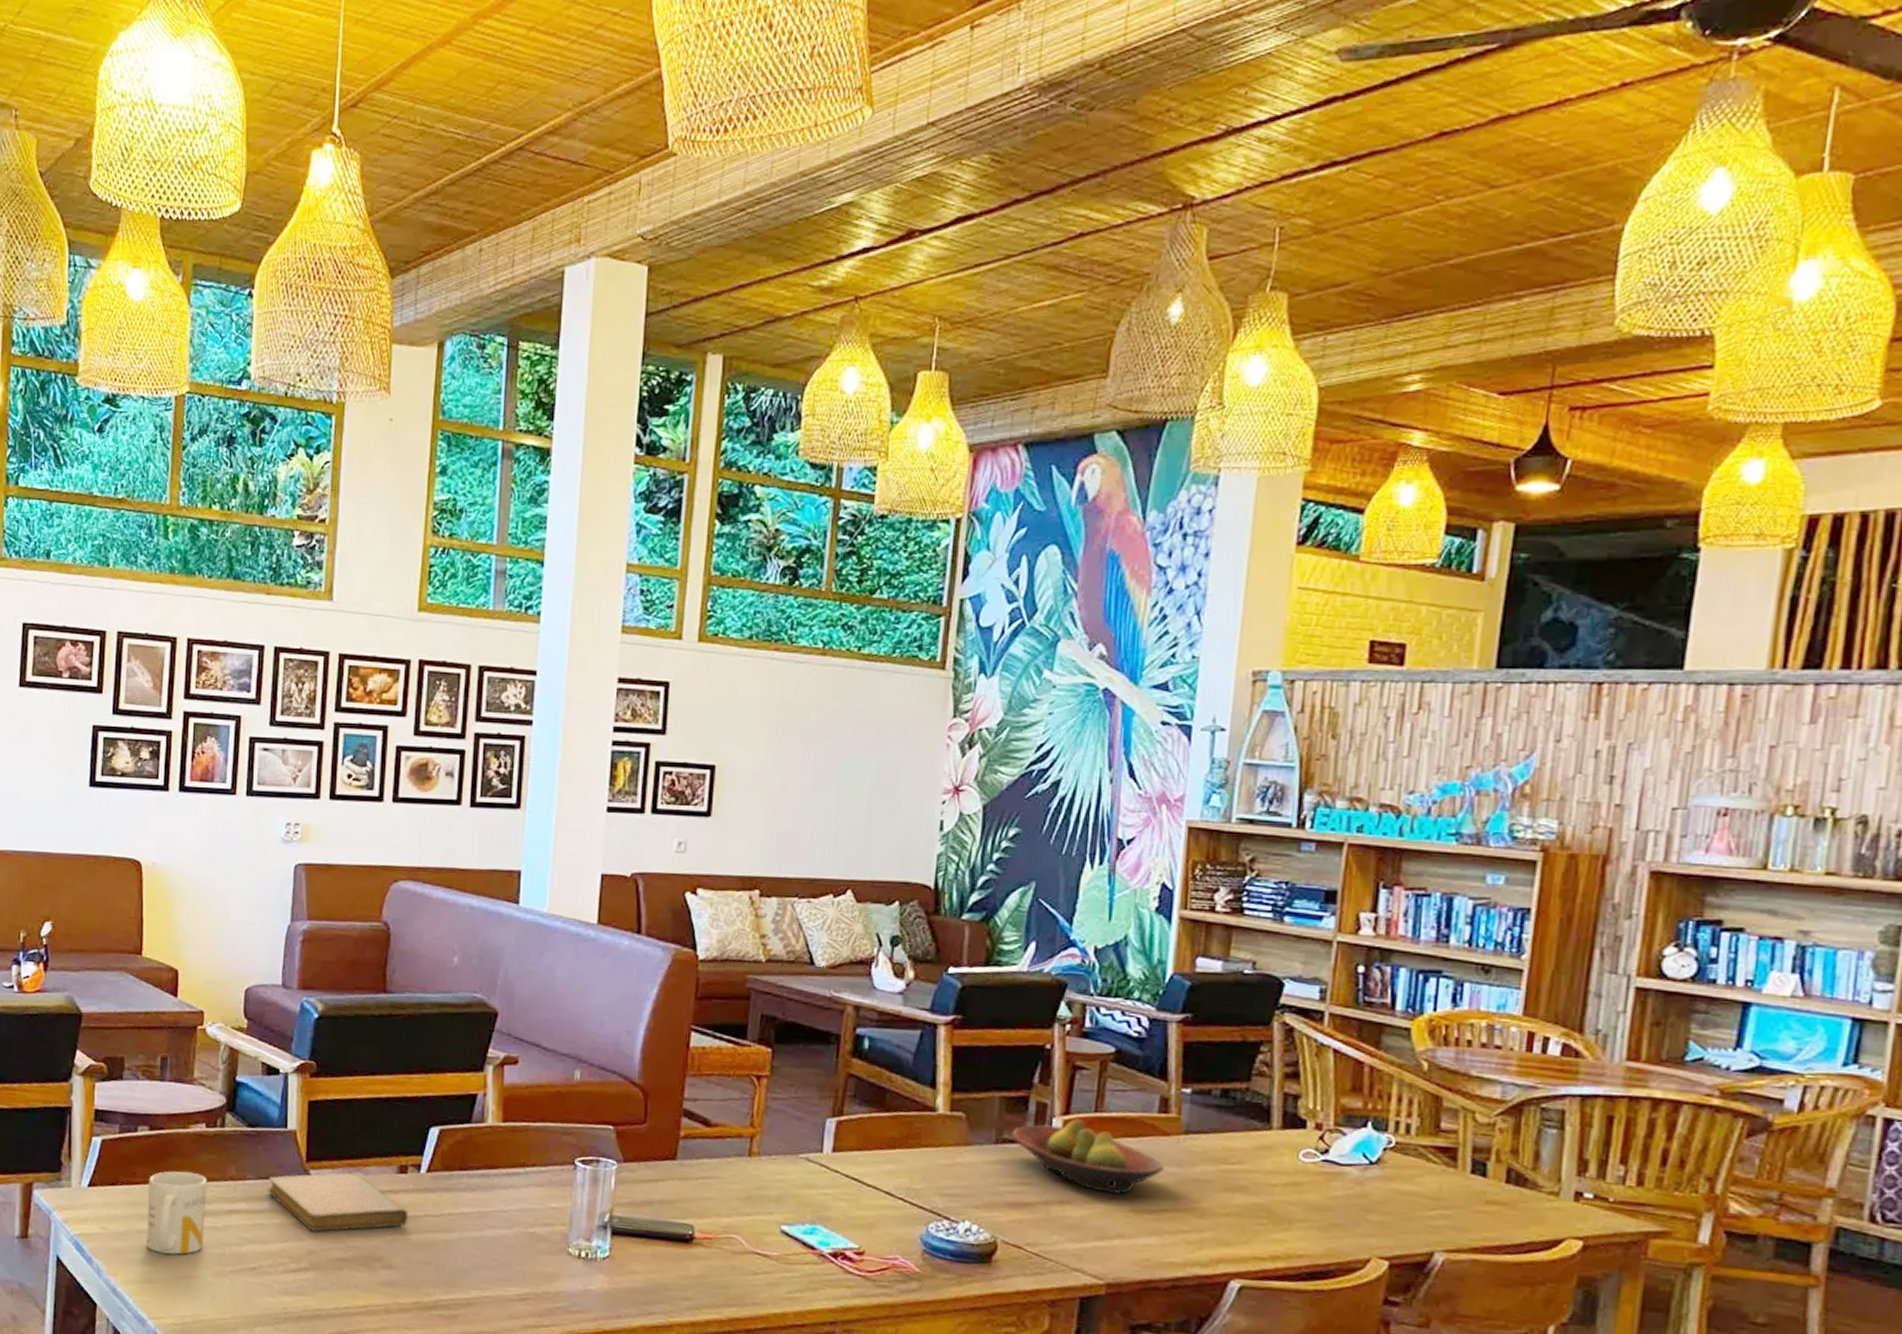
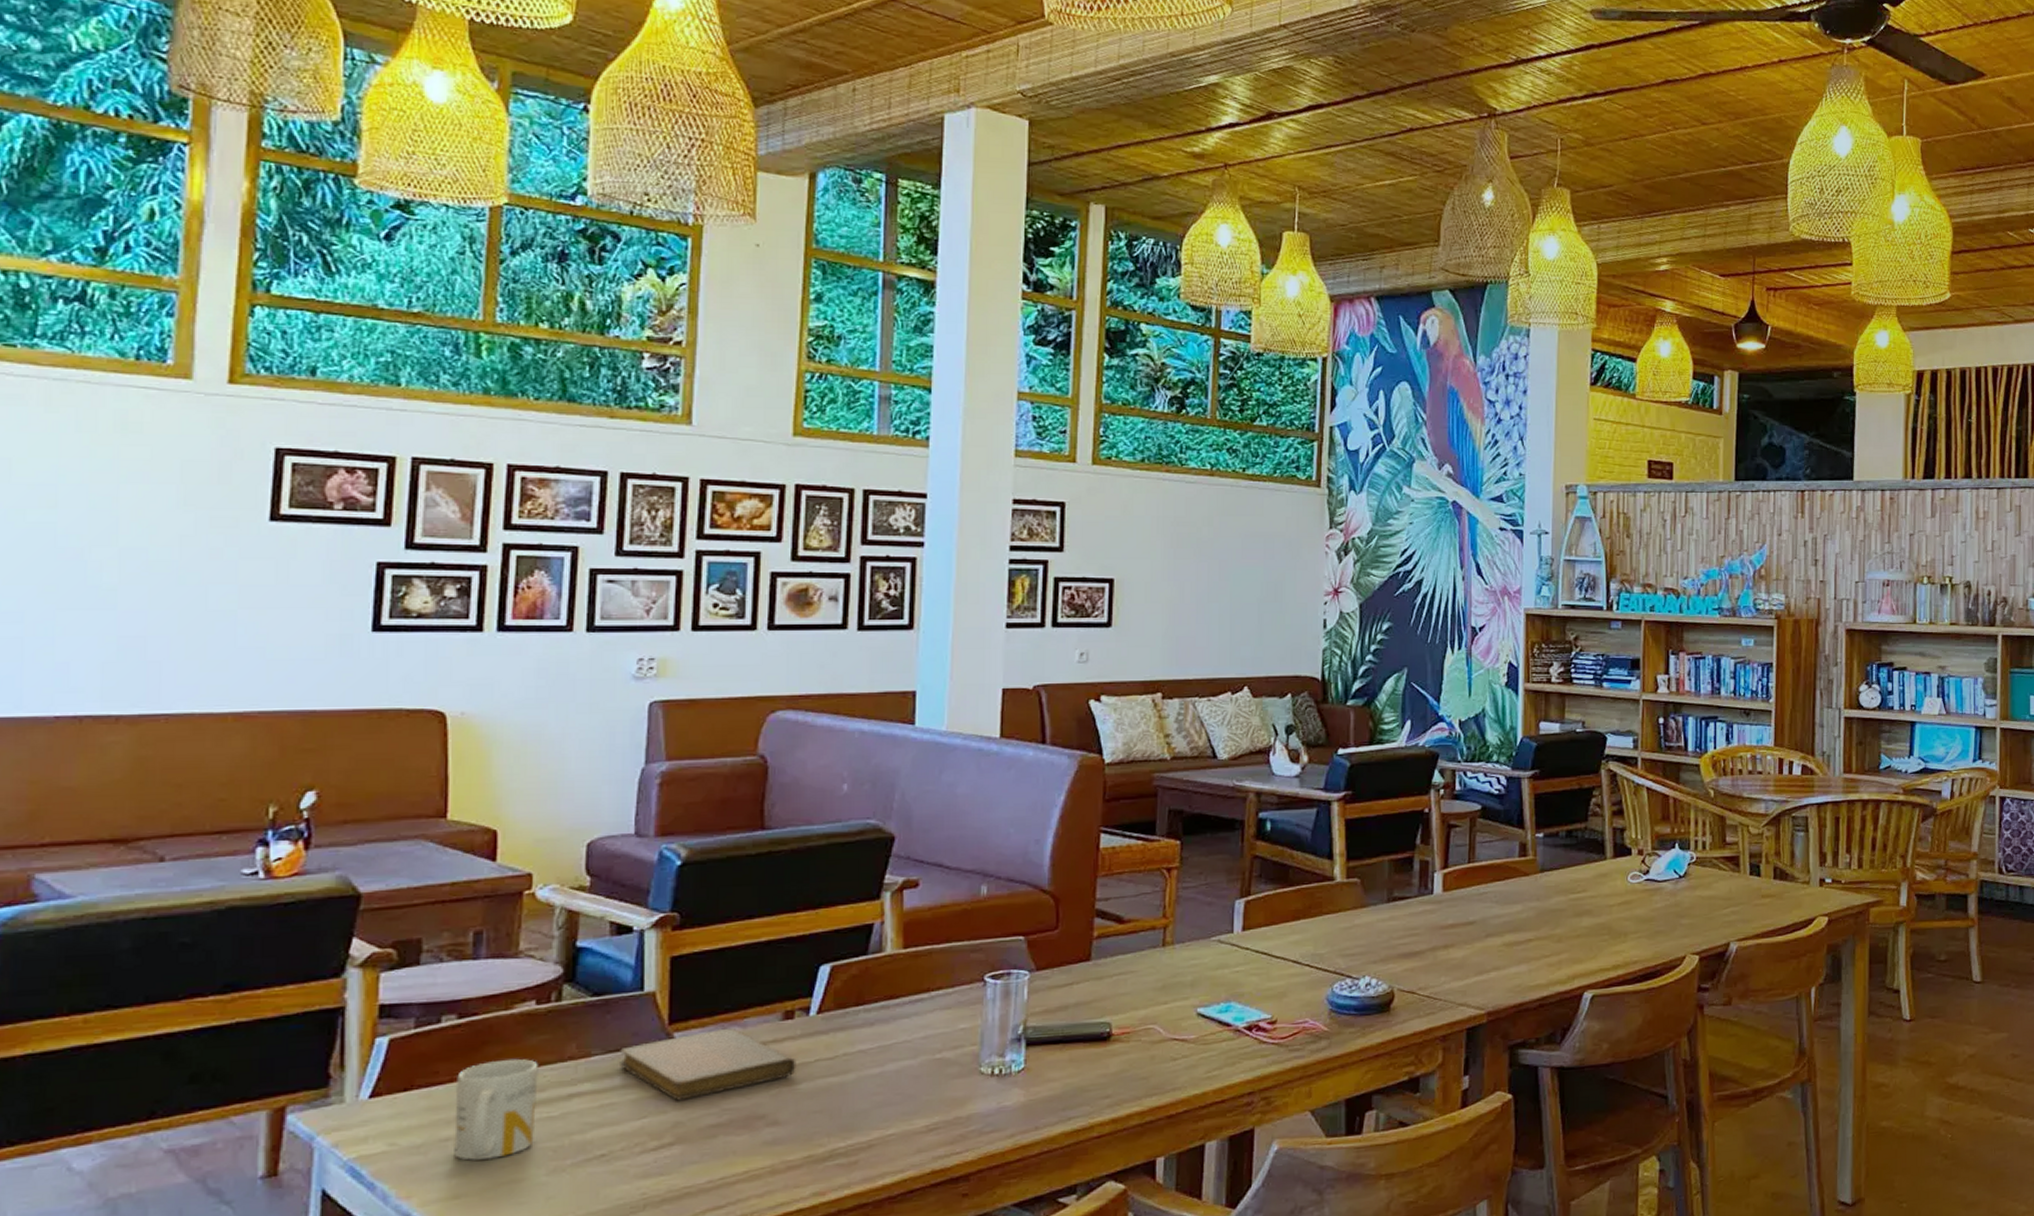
fruit bowl: present [1011,1118,1164,1194] -> none [1401,871,1526,933]

